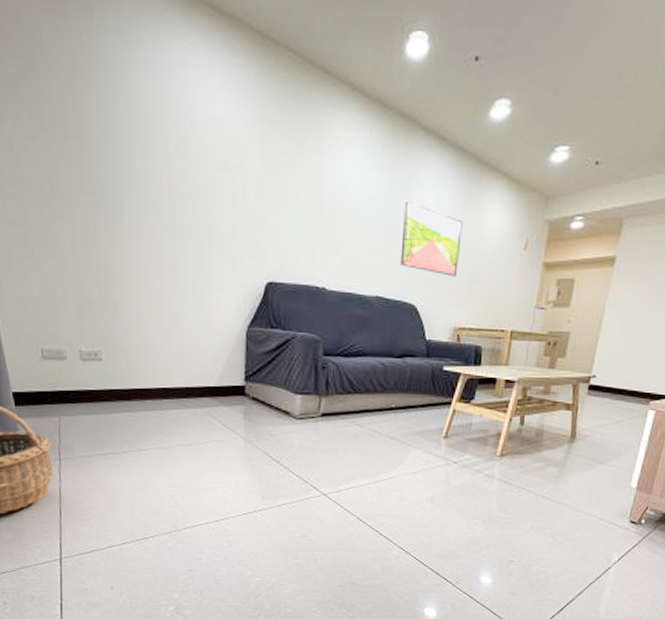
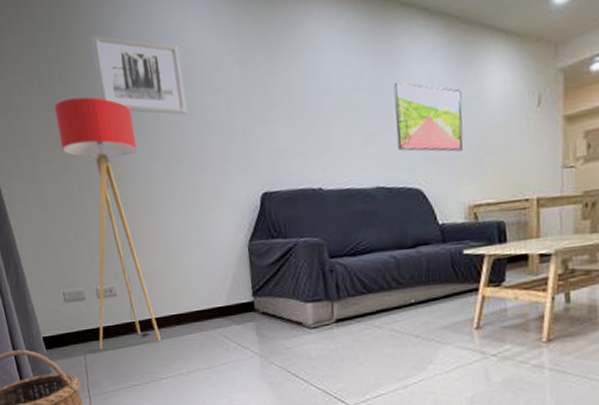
floor lamp: none [52,144,146,414] -> present [54,97,162,350]
wall art: none [104,79,201,189] -> present [91,33,188,115]

